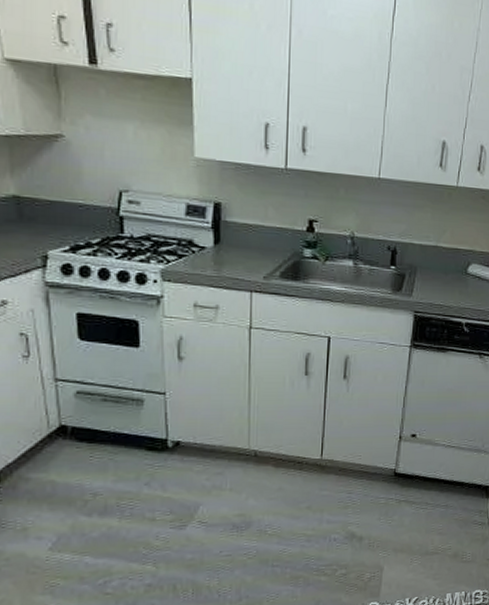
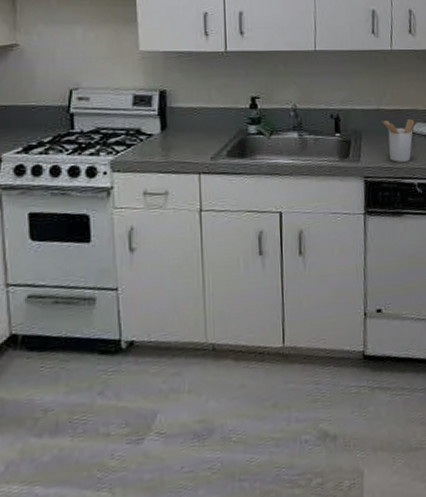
utensil holder: none [438,258,471,301] -> present [382,118,415,162]

